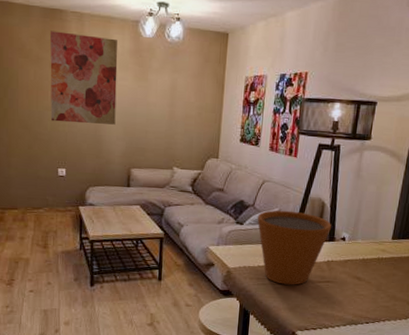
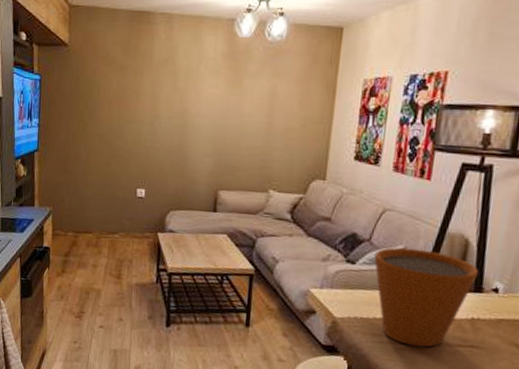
wall art: present [50,31,118,125] -> none [132,35,209,139]

